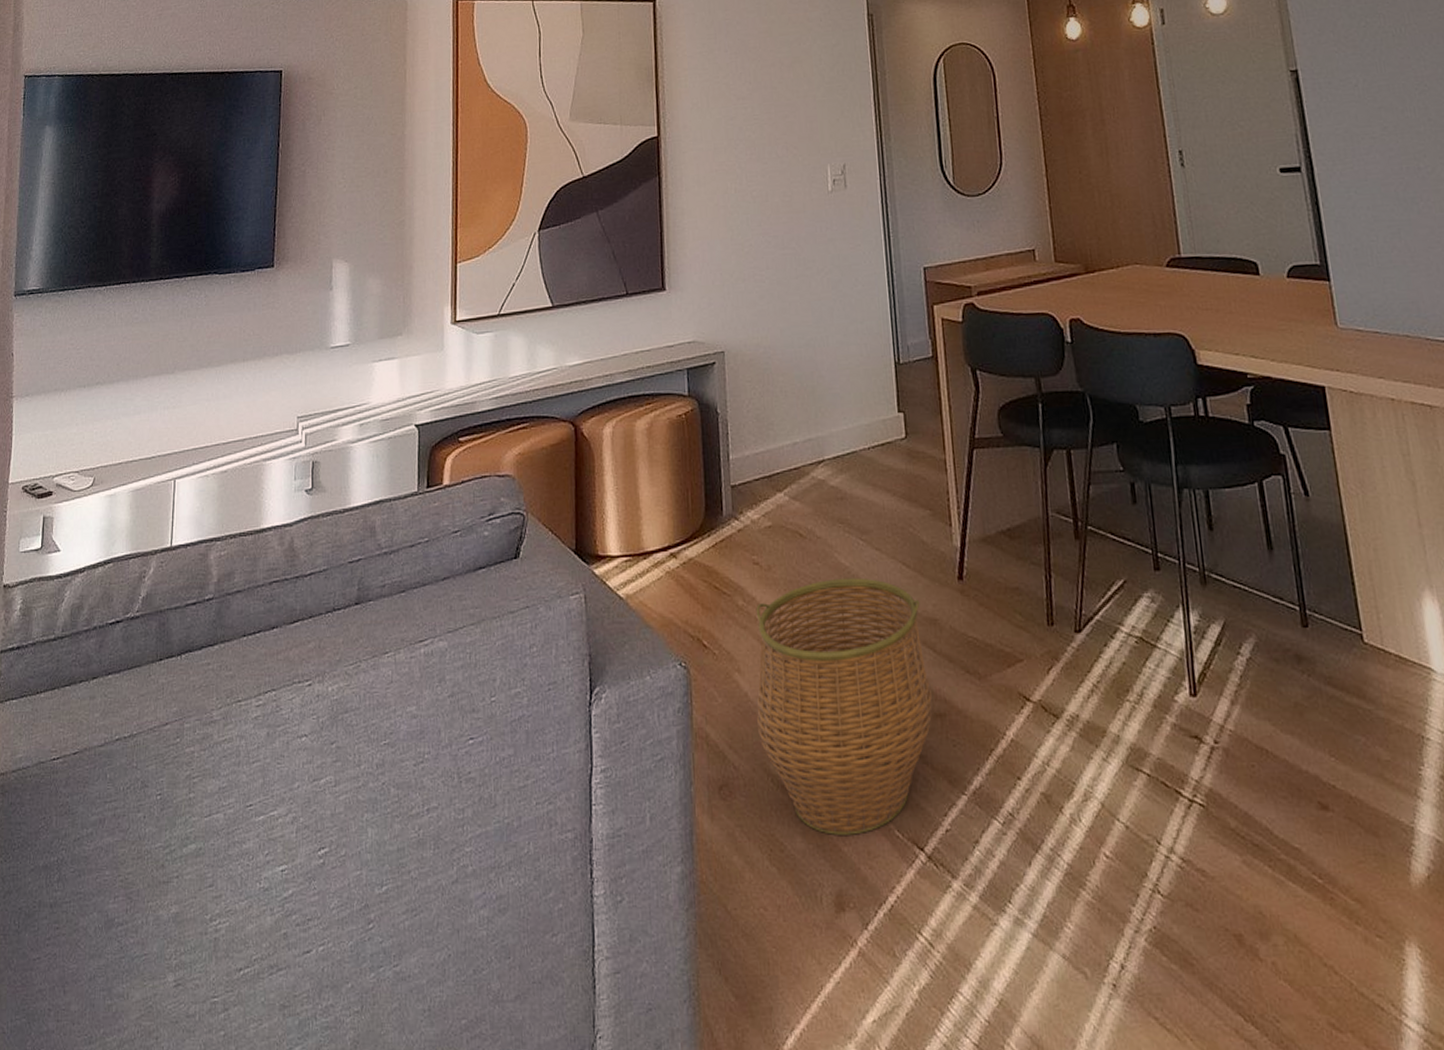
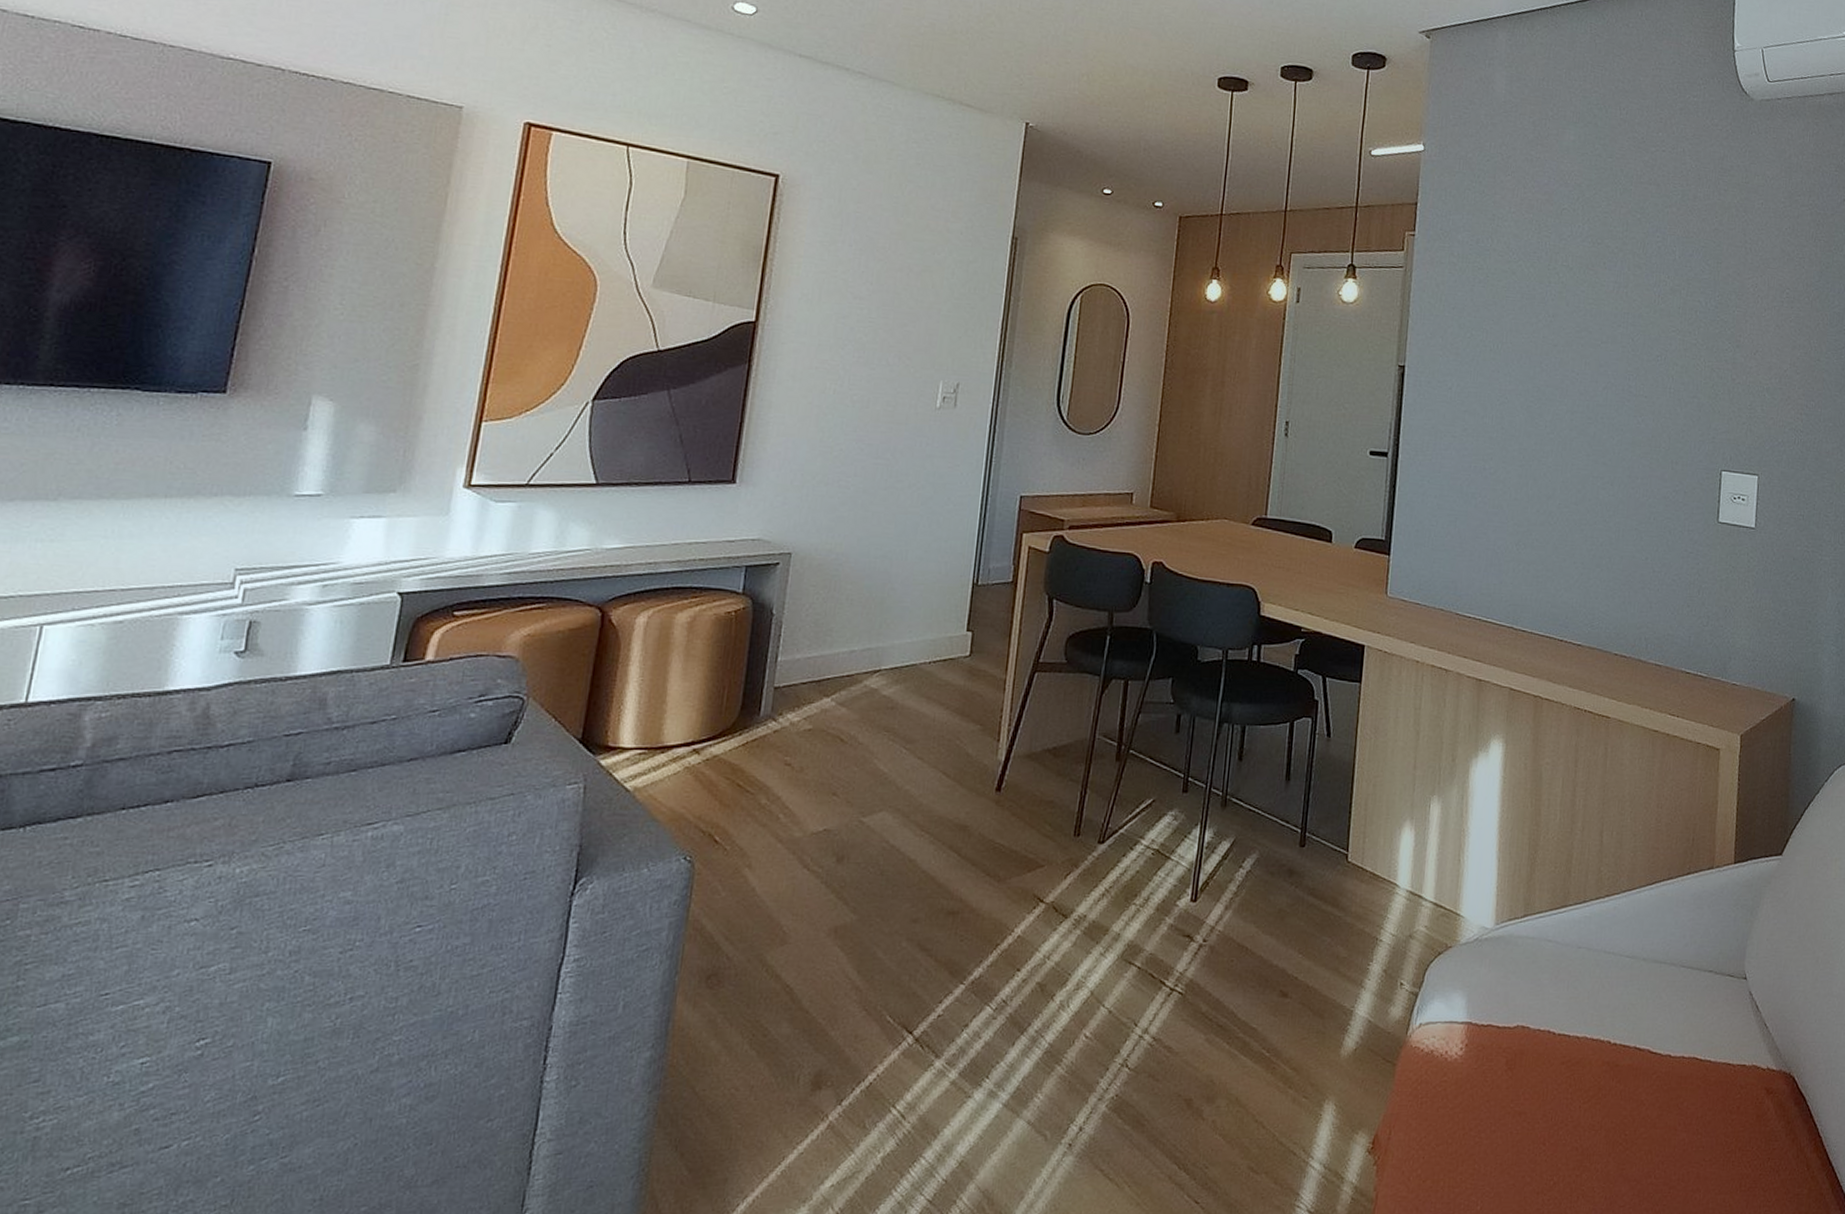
basket: present [756,578,932,835] -> none [760,783,954,1020]

